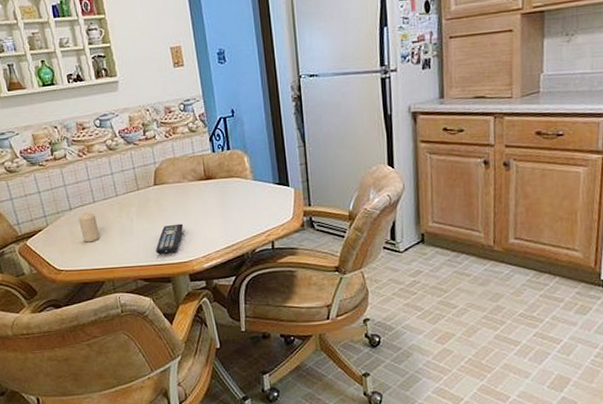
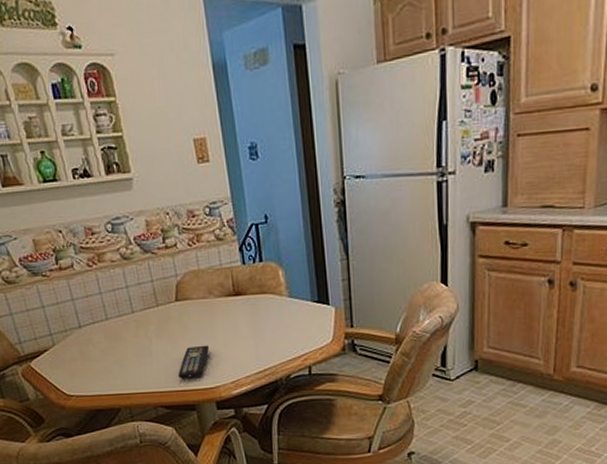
candle: present [78,211,101,243] -> none [89,329,115,365]

